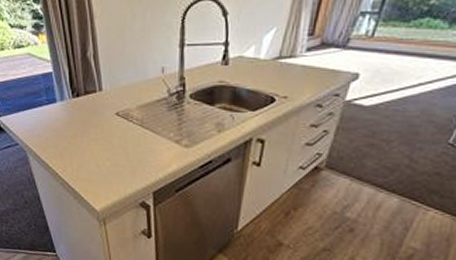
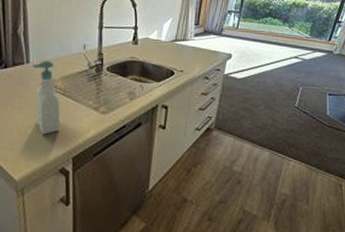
soap bottle: none [105,86,139,168] -> present [32,60,60,135]

